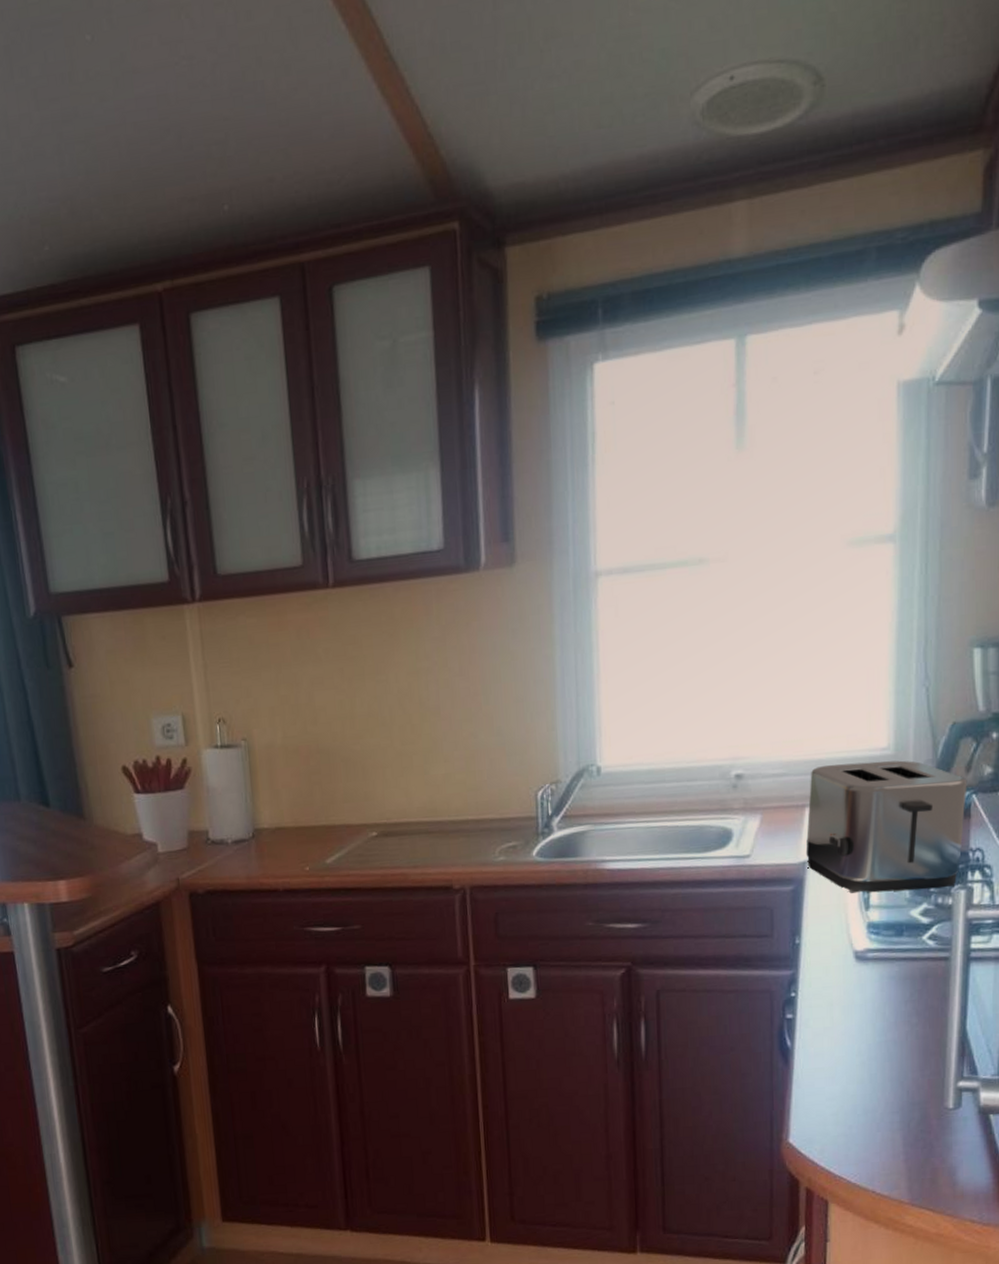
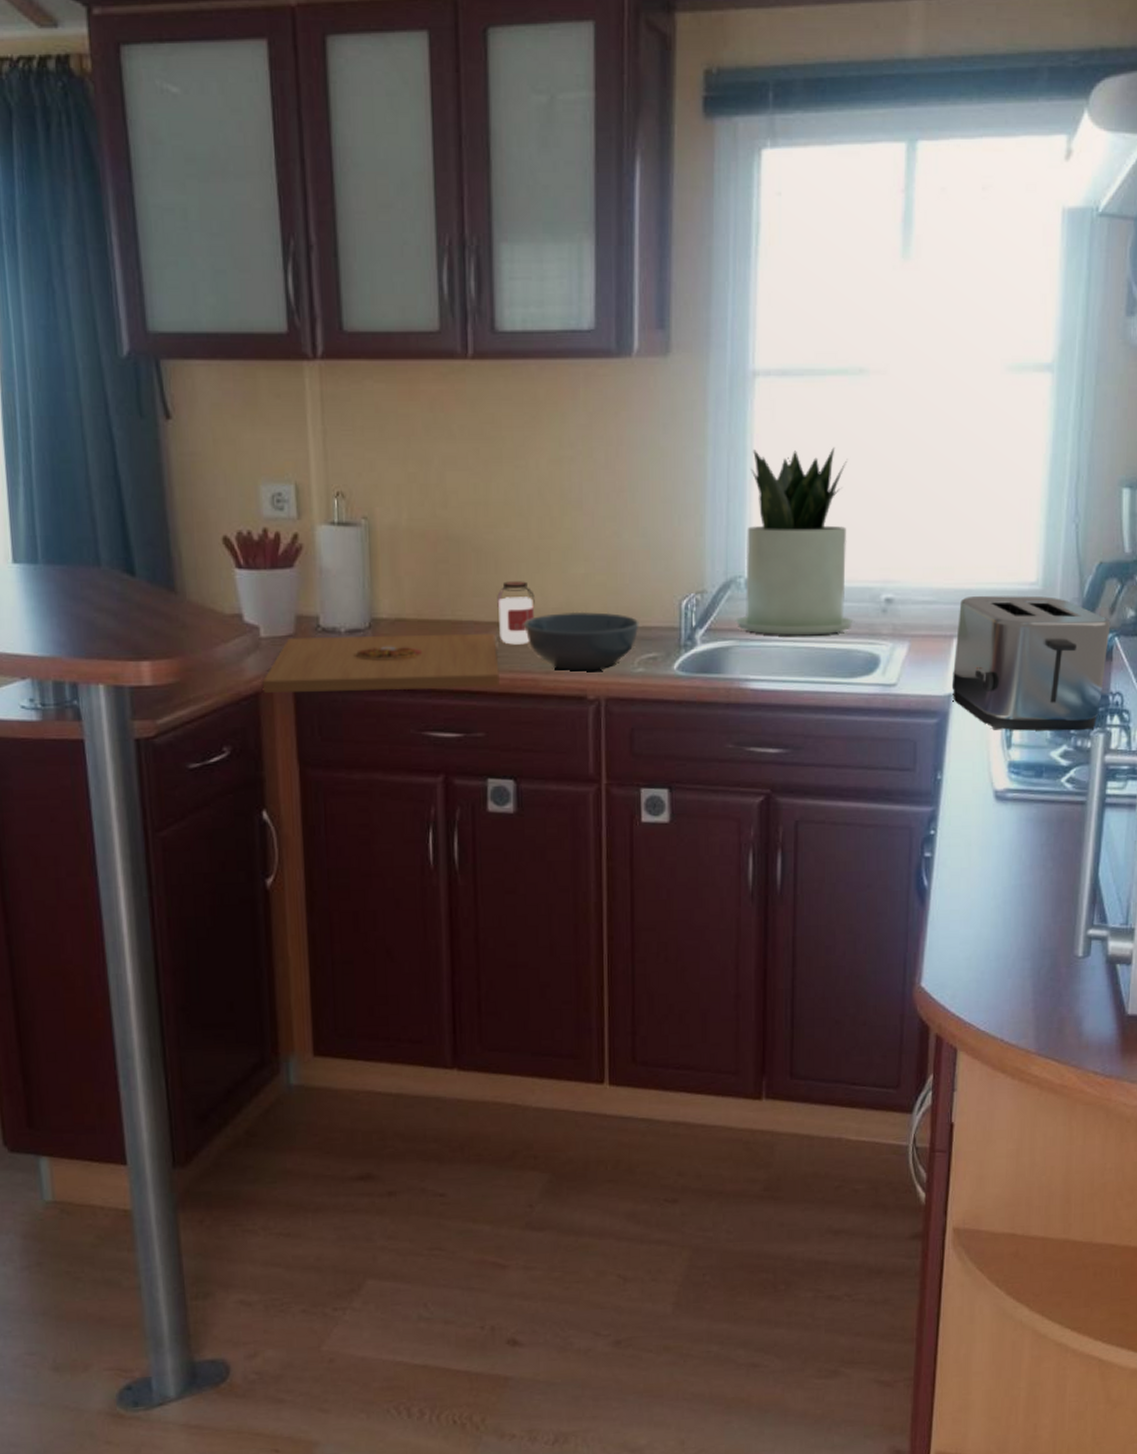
platter: none [162,834,372,901] -> present [262,633,500,693]
jar: none [366,785,401,844] -> present [497,581,535,645]
bowl: none [392,807,499,864] -> present [524,611,639,671]
planter: none [589,635,706,818] -> present [735,447,855,636]

